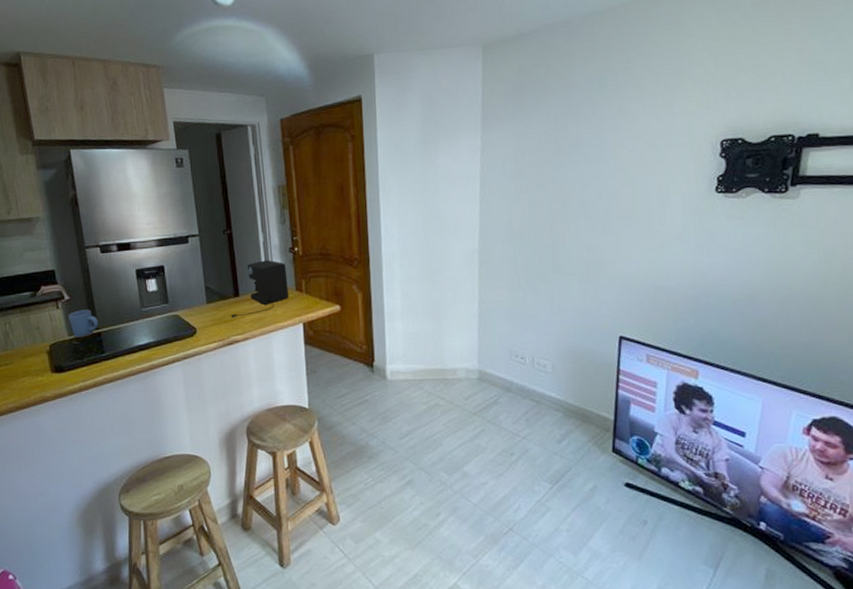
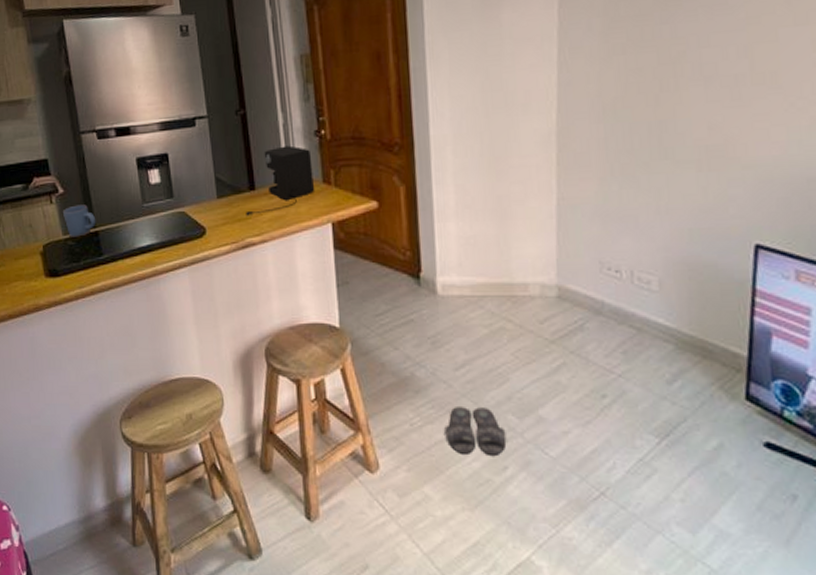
slippers: none [392,467,440,506] -> present [444,407,507,457]

